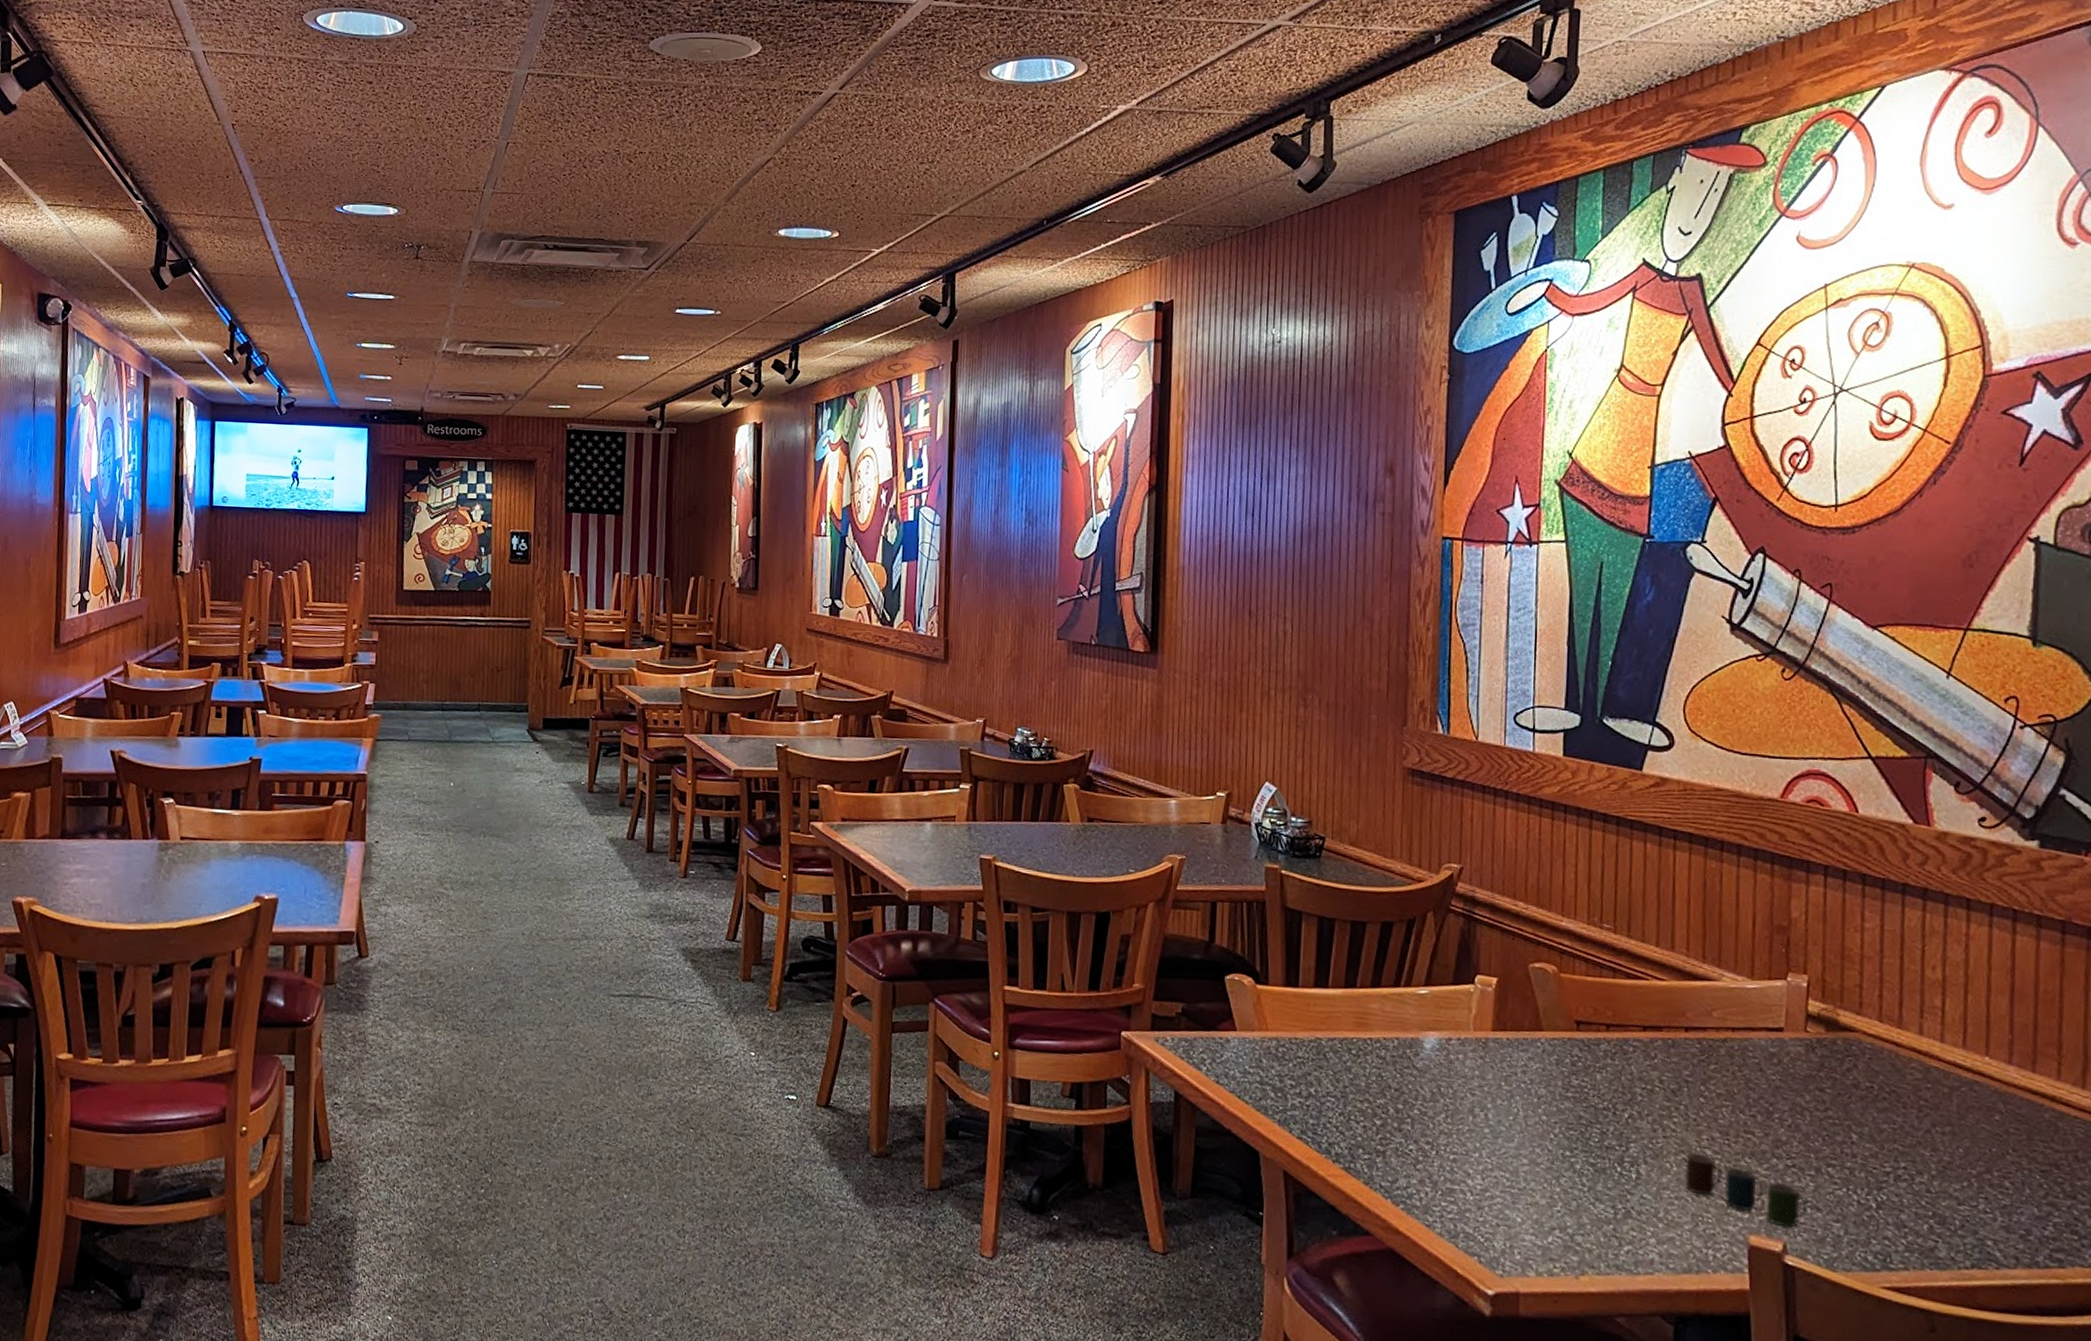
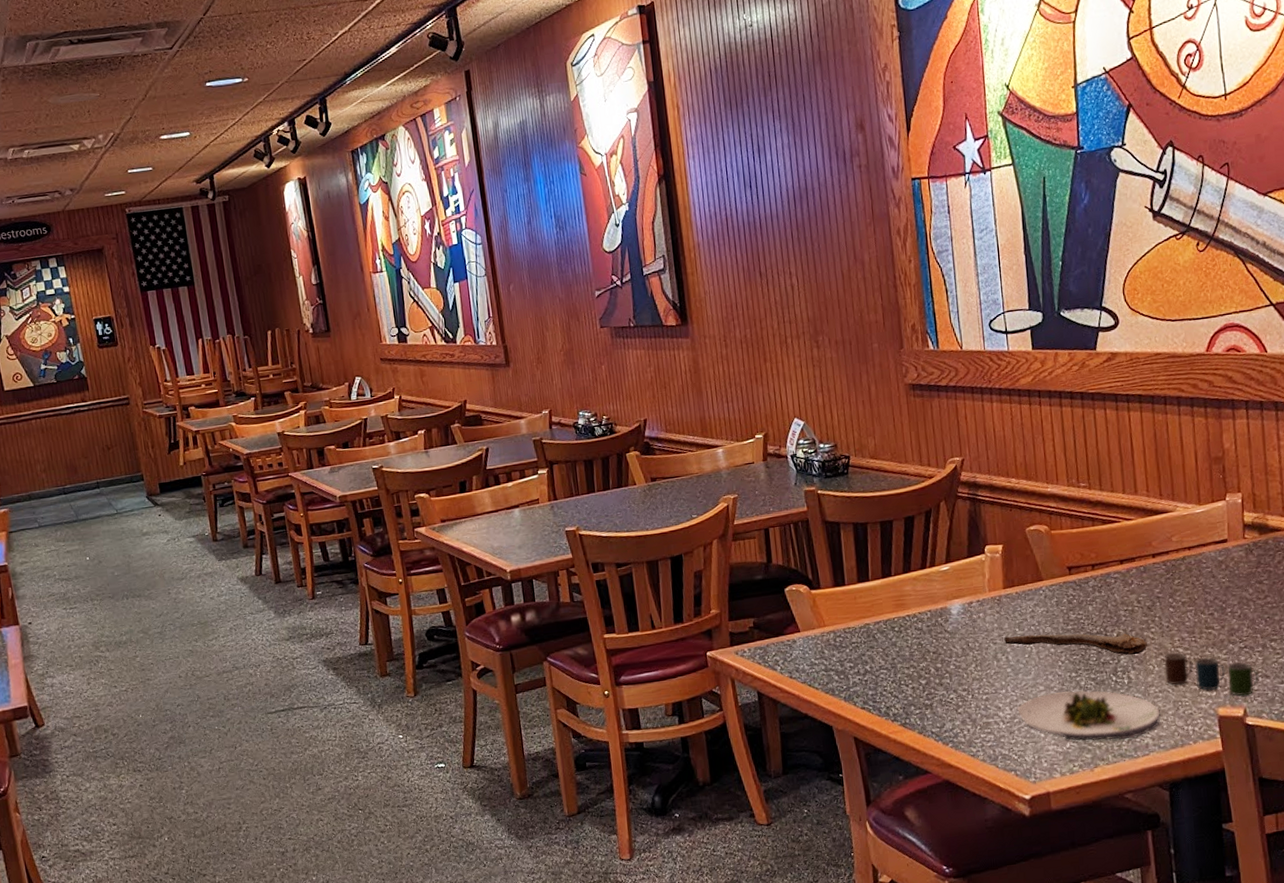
spoon: none [1485,1089,1667,1146] -> present [1004,633,1148,655]
salad plate: none [1491,1169,1673,1250] -> present [1017,690,1161,741]

